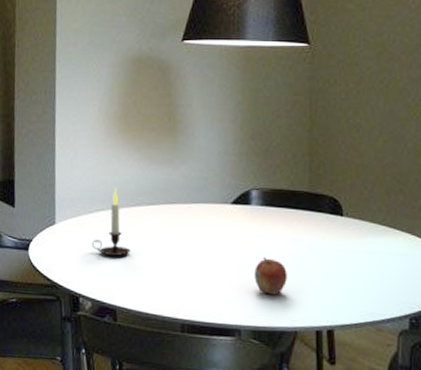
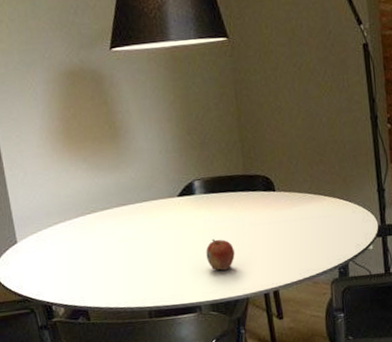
candle: present [91,188,131,257] -> none [55,199,93,264]

